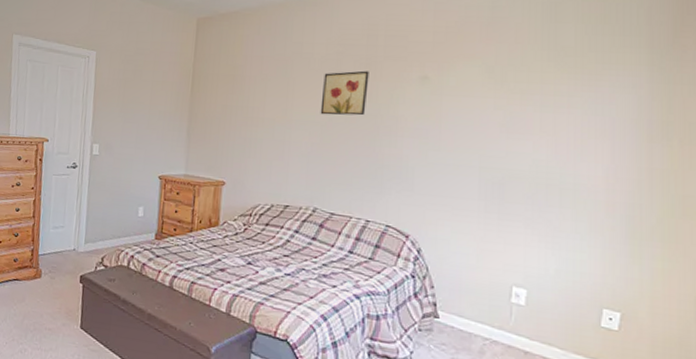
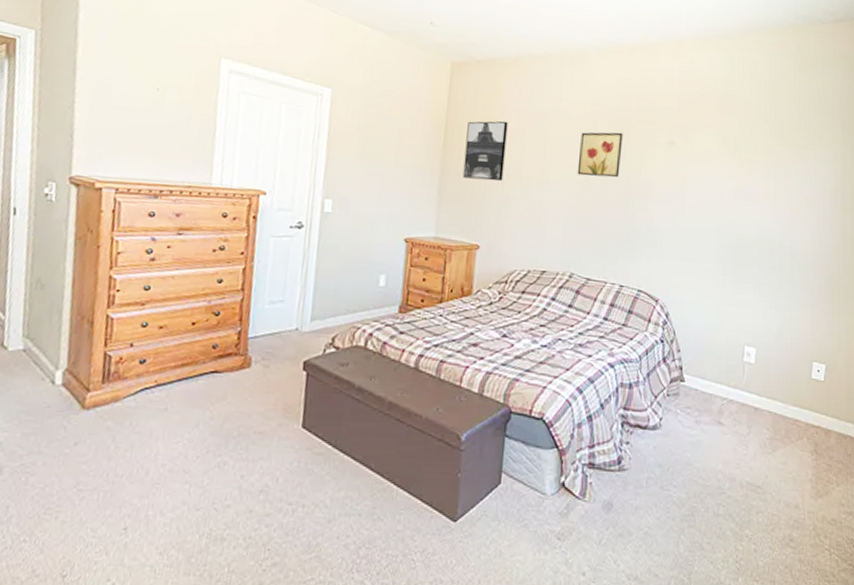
wall art: none [209,67,251,124] -> present [462,121,508,182]

